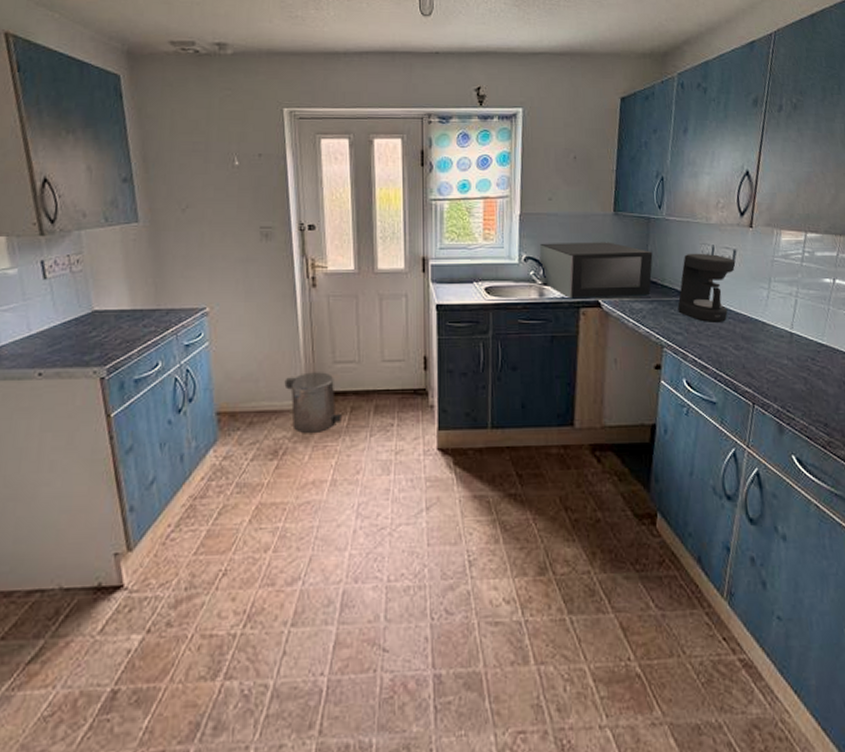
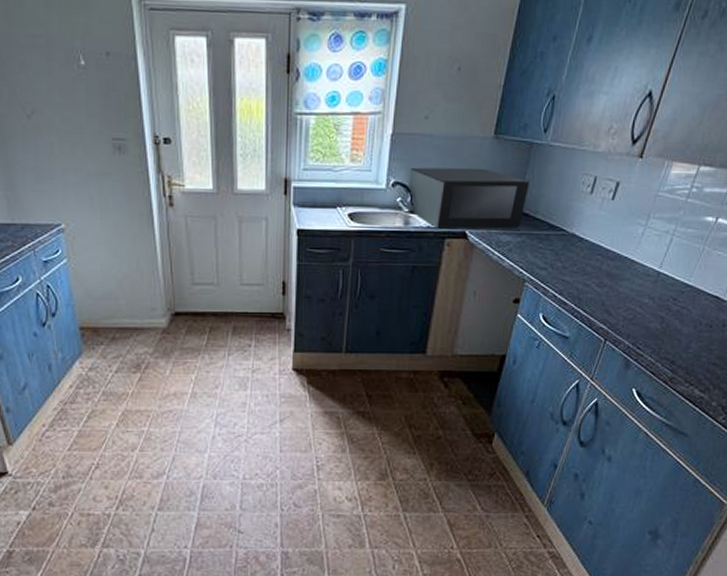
trash can: present [284,372,341,434] -> none [144,293,201,351]
coffee maker: present [677,253,736,322] -> none [546,184,617,259]

